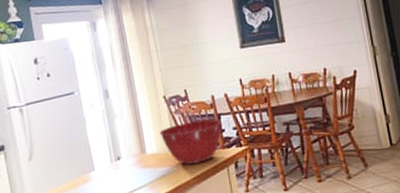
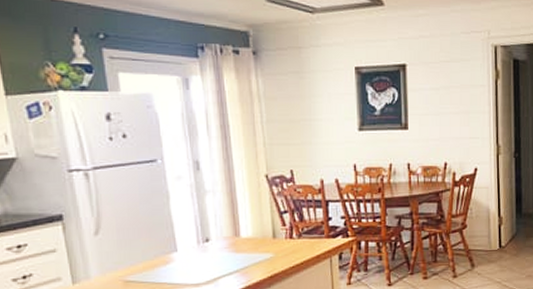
mixing bowl: present [159,119,222,165] -> none [257,205,329,252]

